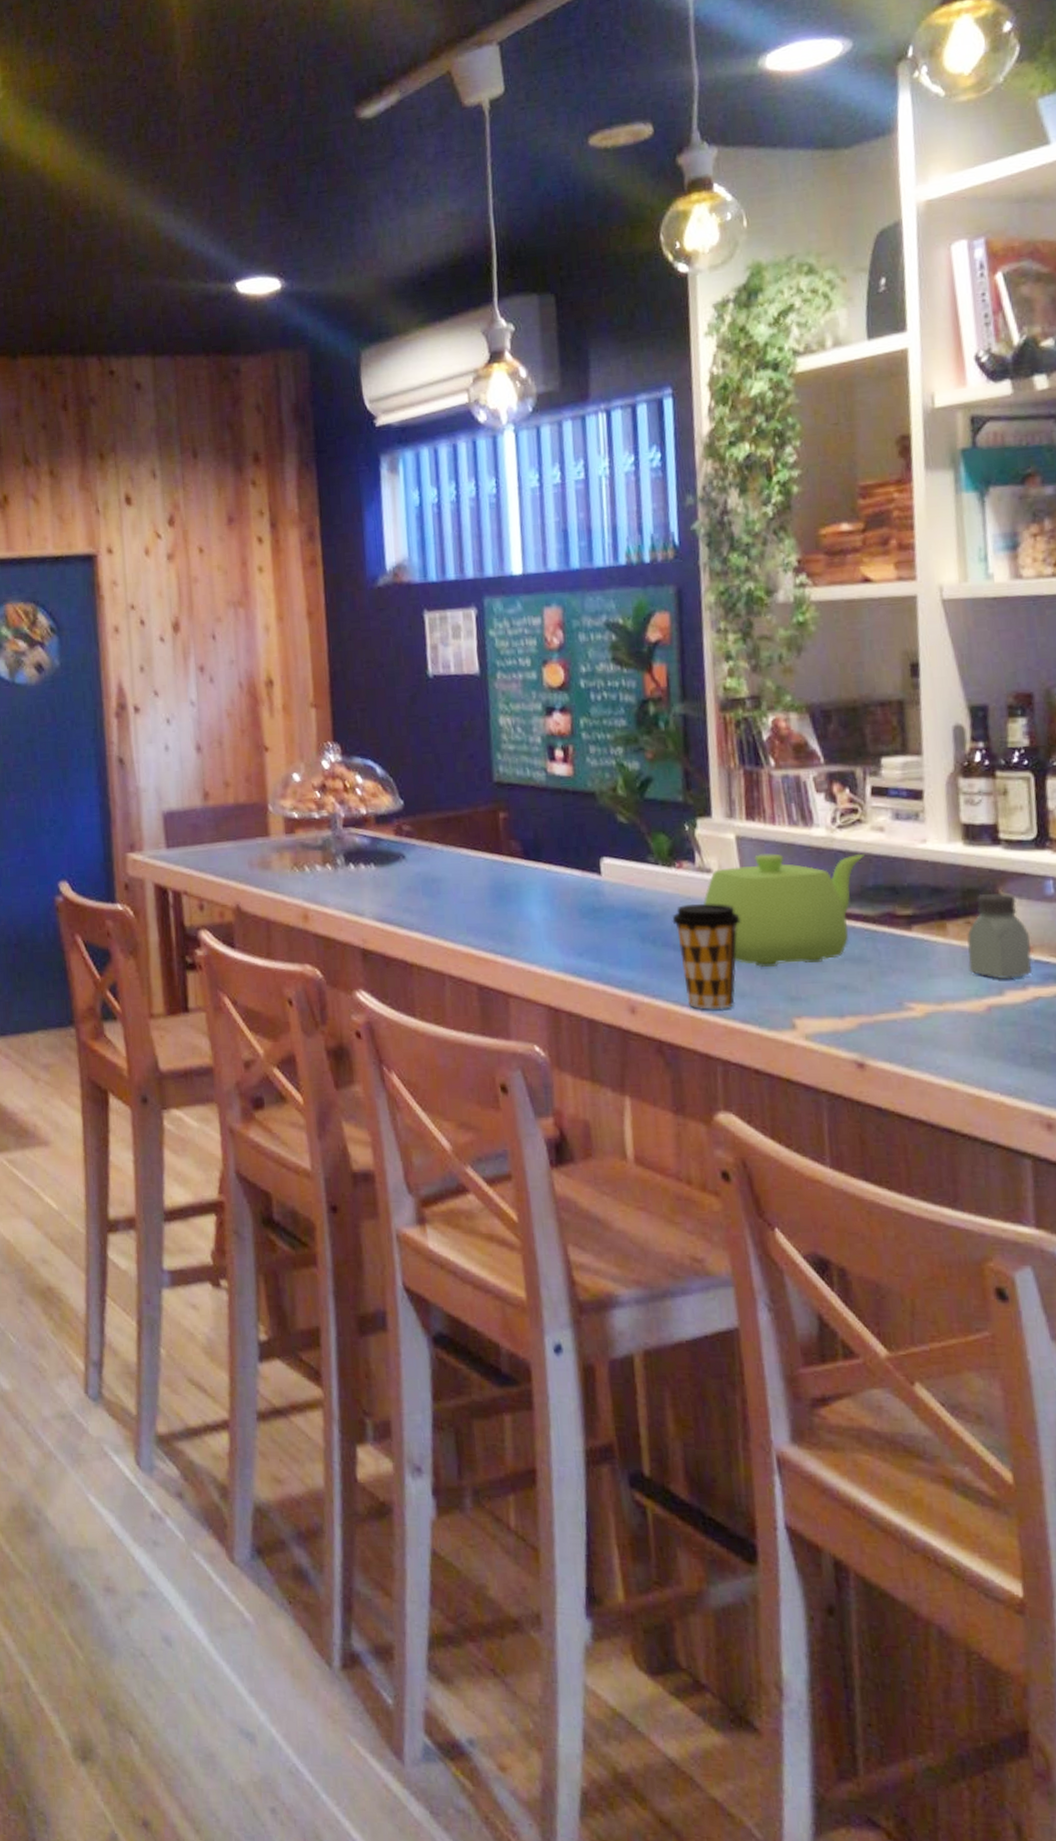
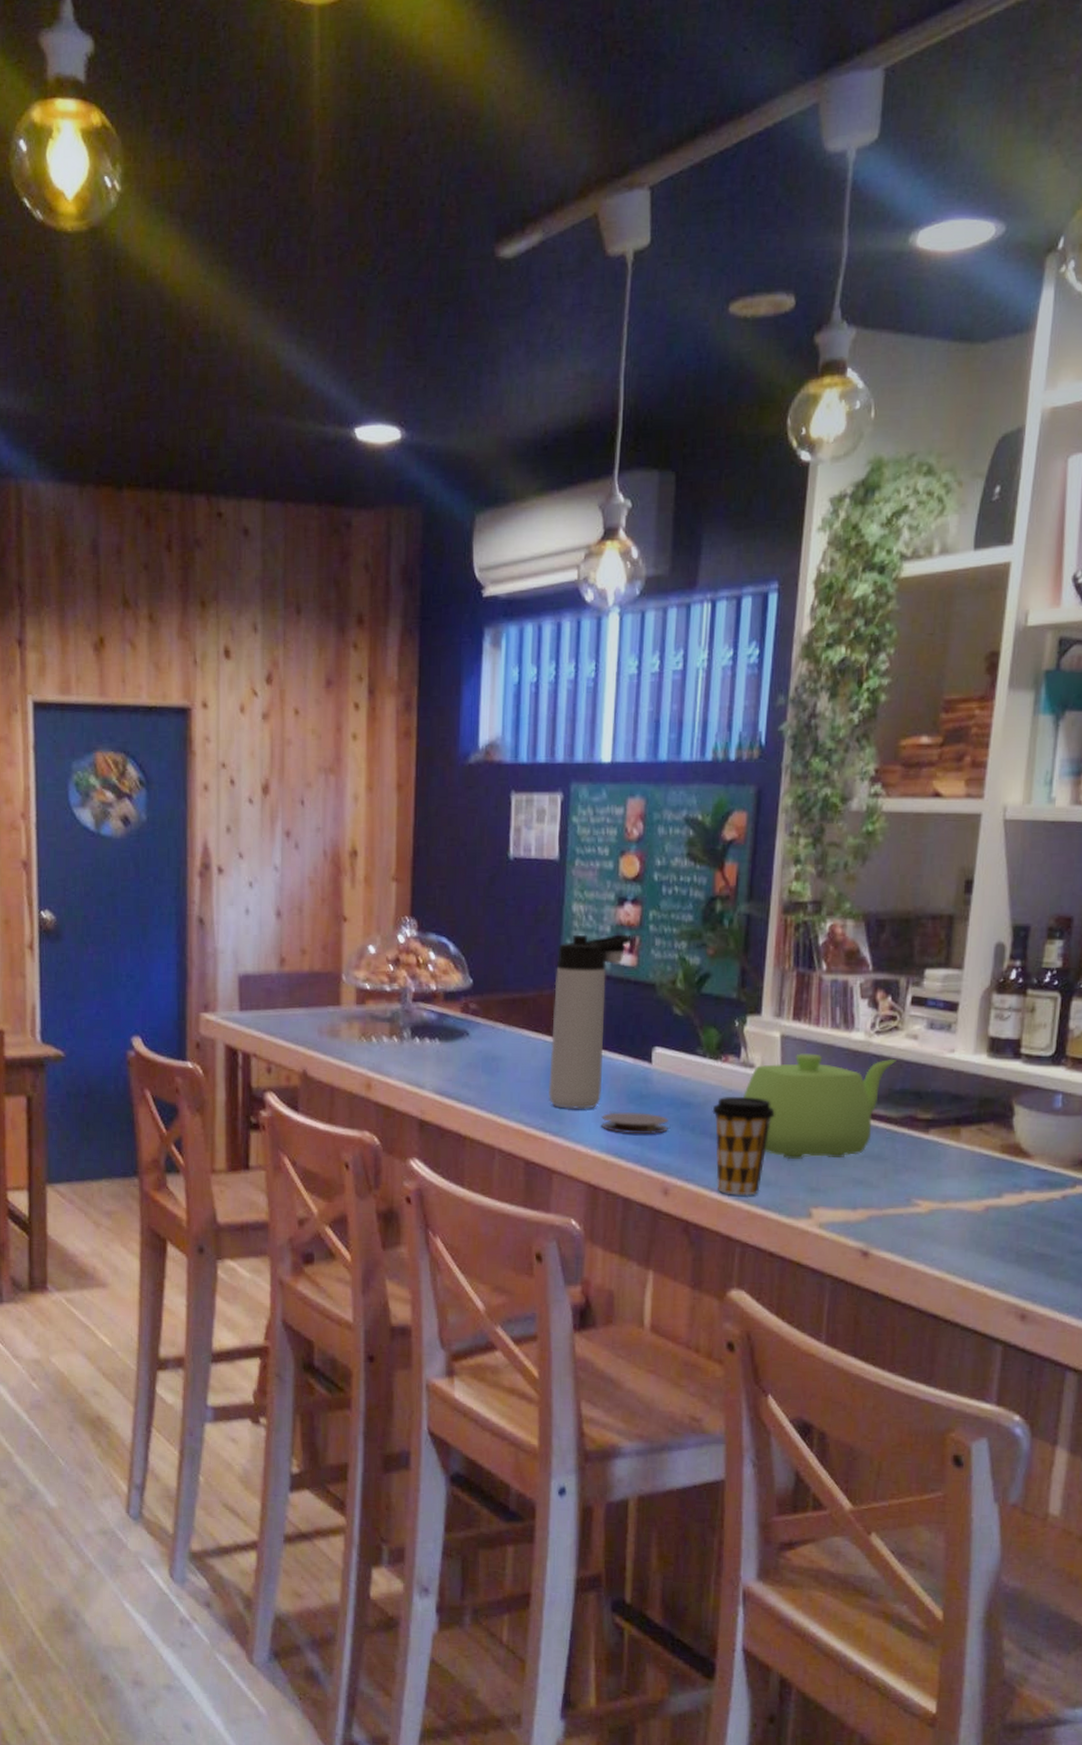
thermos bottle: none [488,744,565,928] -> present [548,934,632,1109]
coaster: none [554,927,627,951] -> present [601,1112,668,1135]
saltshaker: present [967,892,1032,980] -> none [974,1103,1034,1184]

